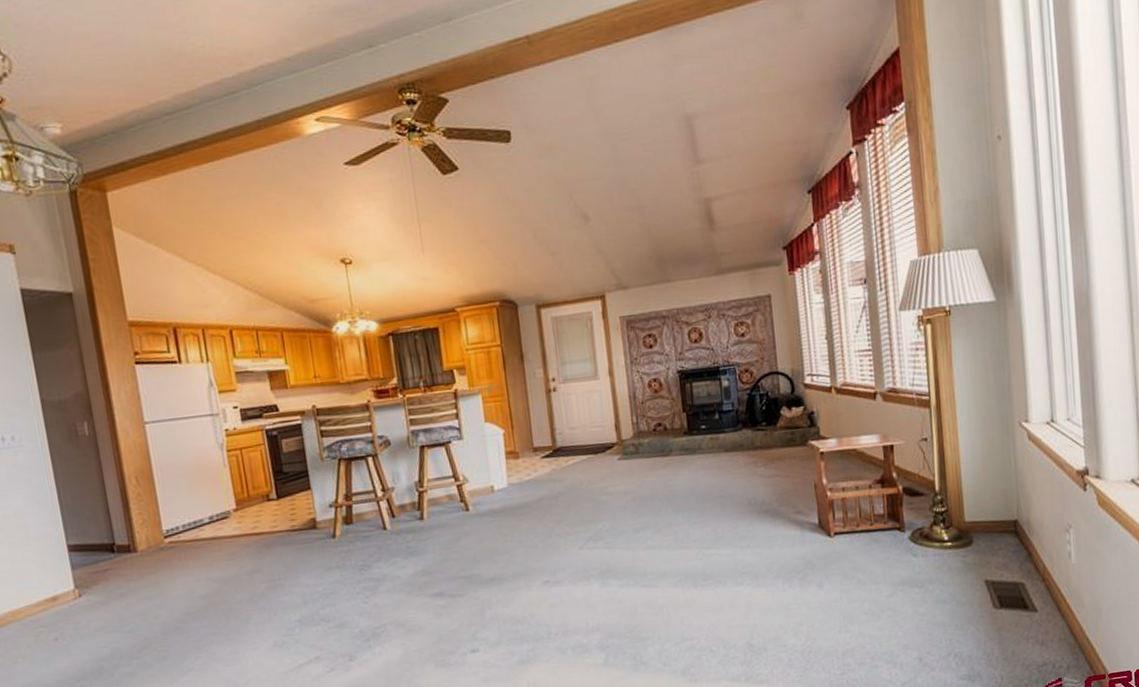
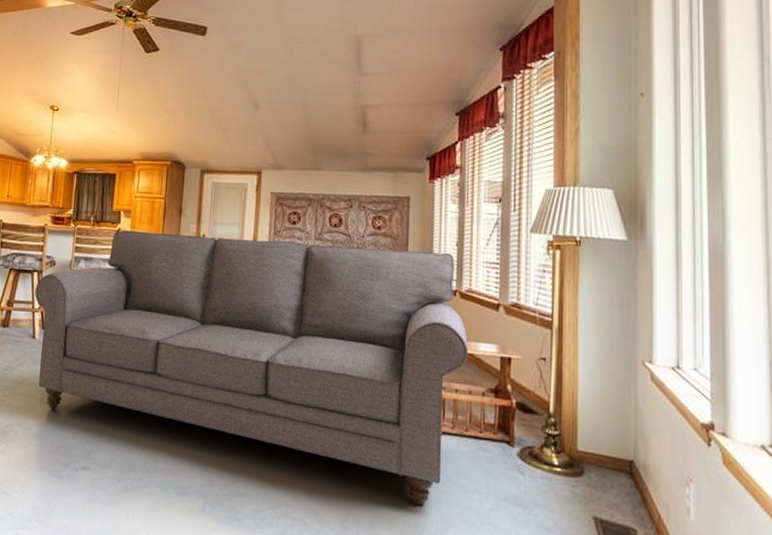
sofa: none [373,349,851,608] -> present [35,230,469,506]

